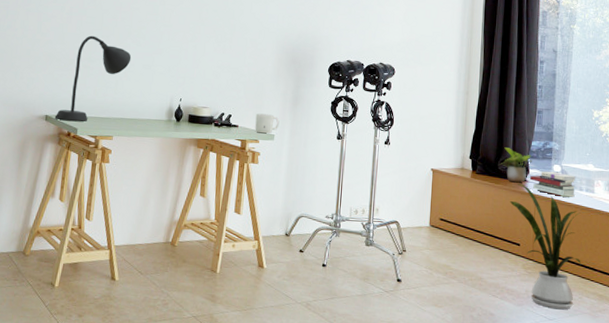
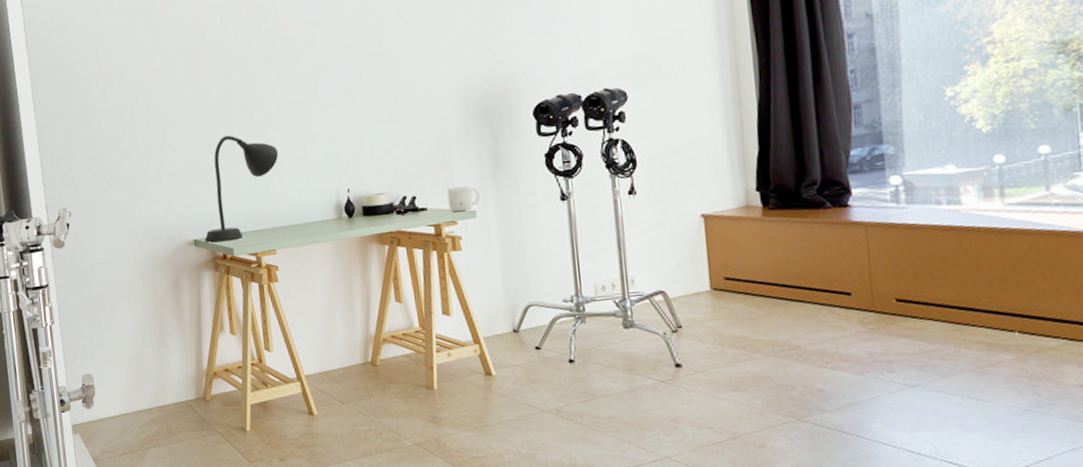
potted plant: present [499,147,532,183] -> none [803,165,854,212]
house plant: present [509,184,581,310] -> none [826,212,952,372]
books: present [529,171,576,198] -> none [853,185,930,220]

